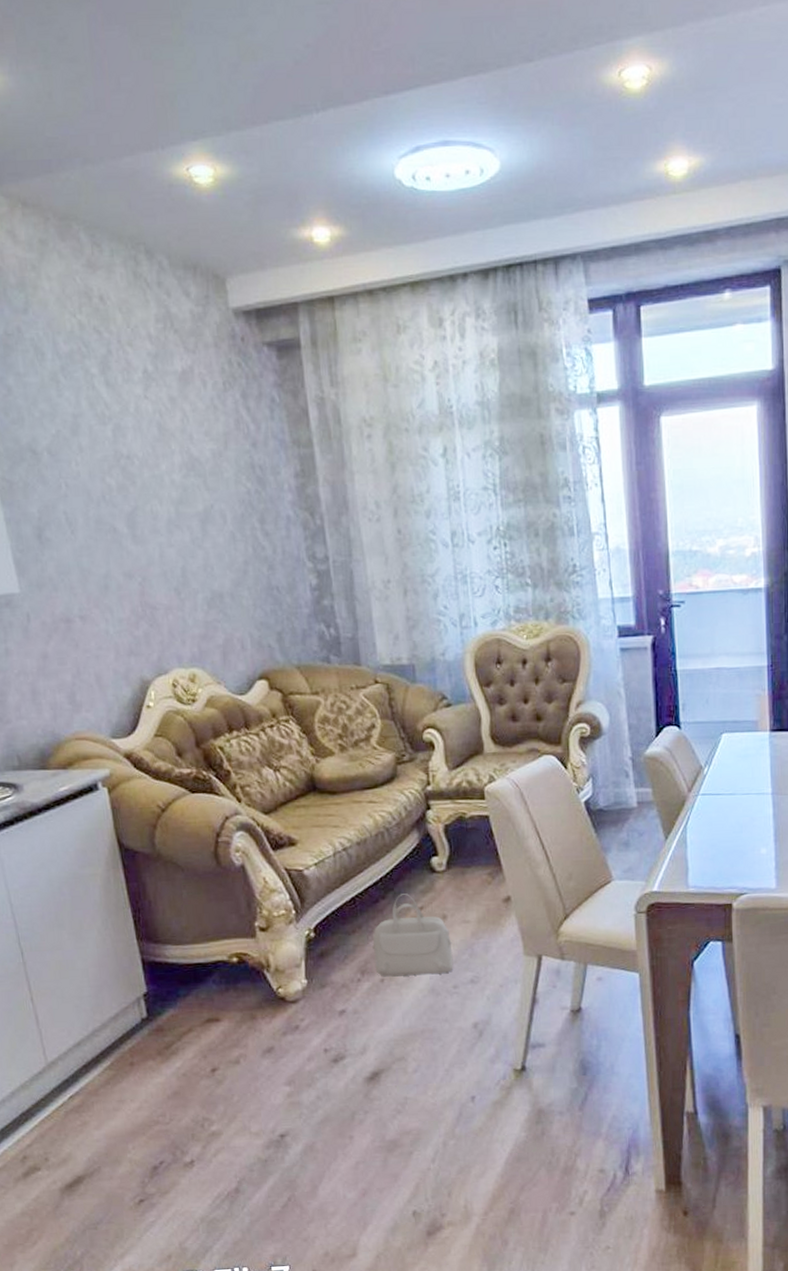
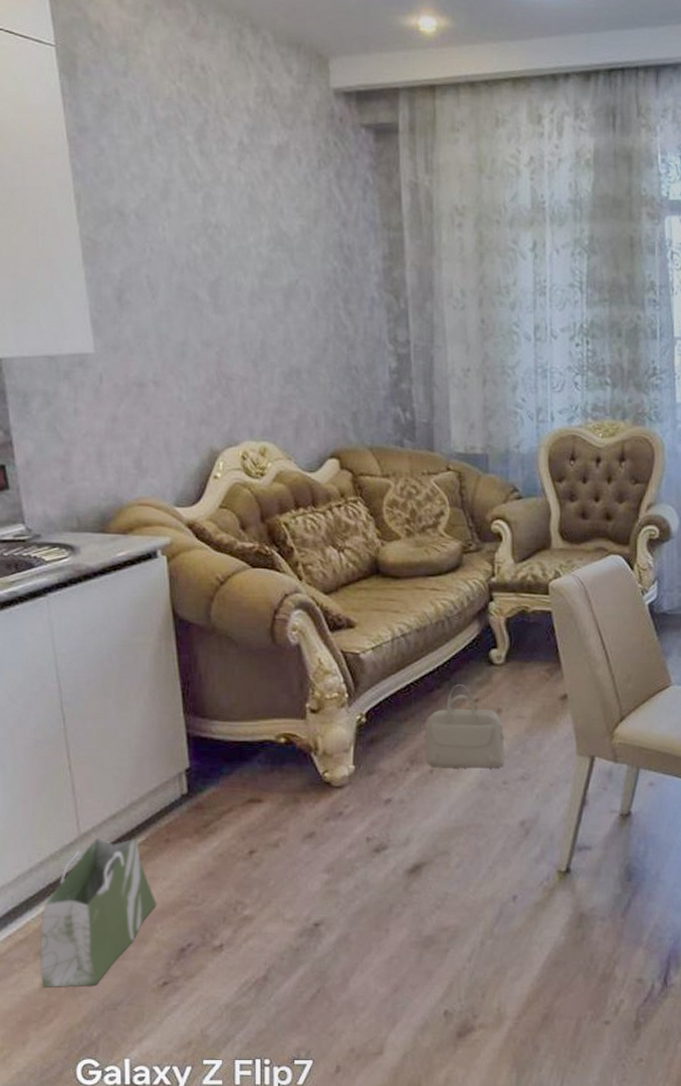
grocery bag: none [17,1063,127,1212] -> present [39,838,157,987]

